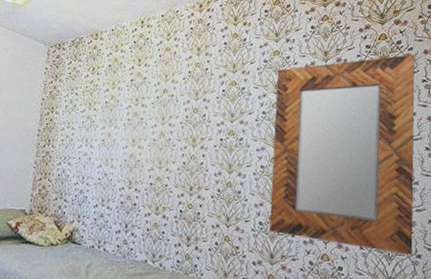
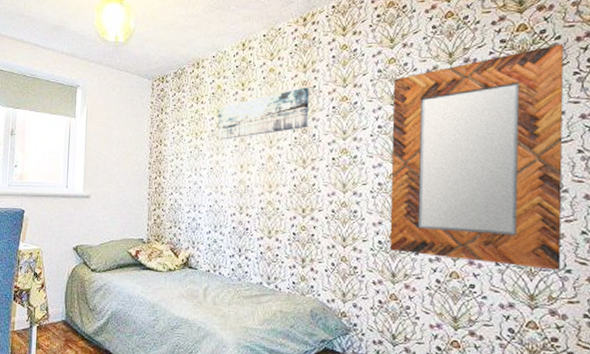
wall art: none [111,68,202,113] -> present [218,87,309,140]

